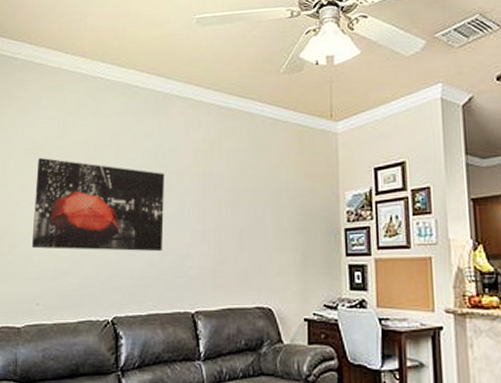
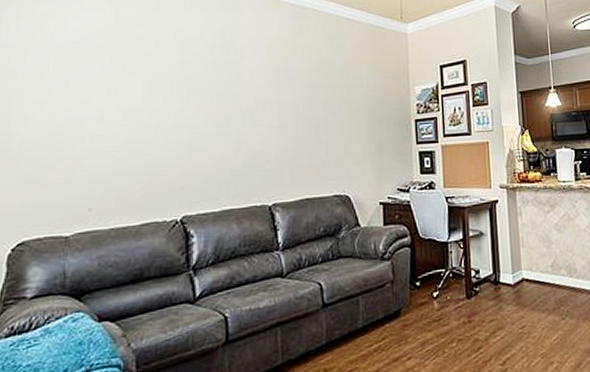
wall art: present [32,158,165,252] -> none [81,52,237,150]

